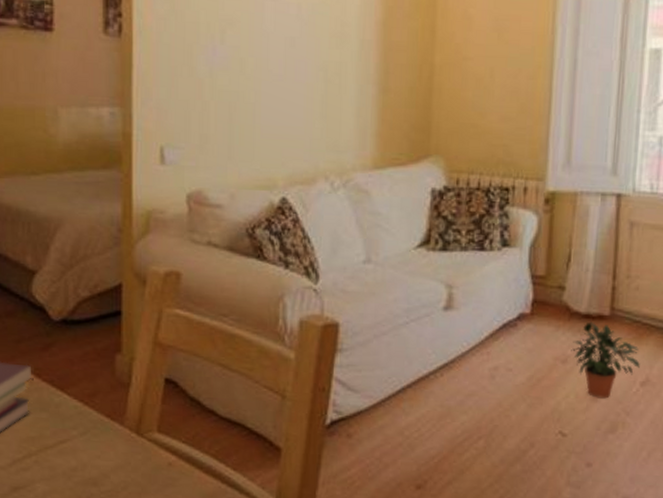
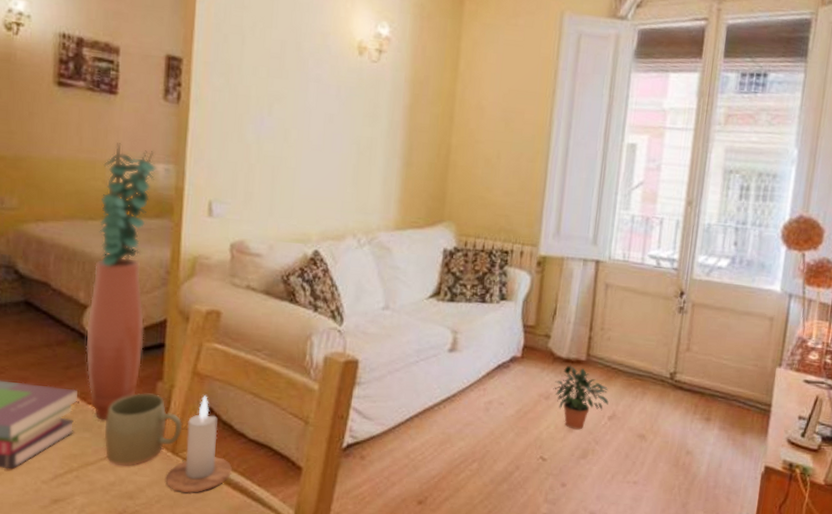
vase: none [36,86,100,400] -> present [85,143,156,421]
mug: none [61,367,146,449] -> present [104,392,183,466]
candle: none [131,367,204,479] -> present [165,394,233,494]

